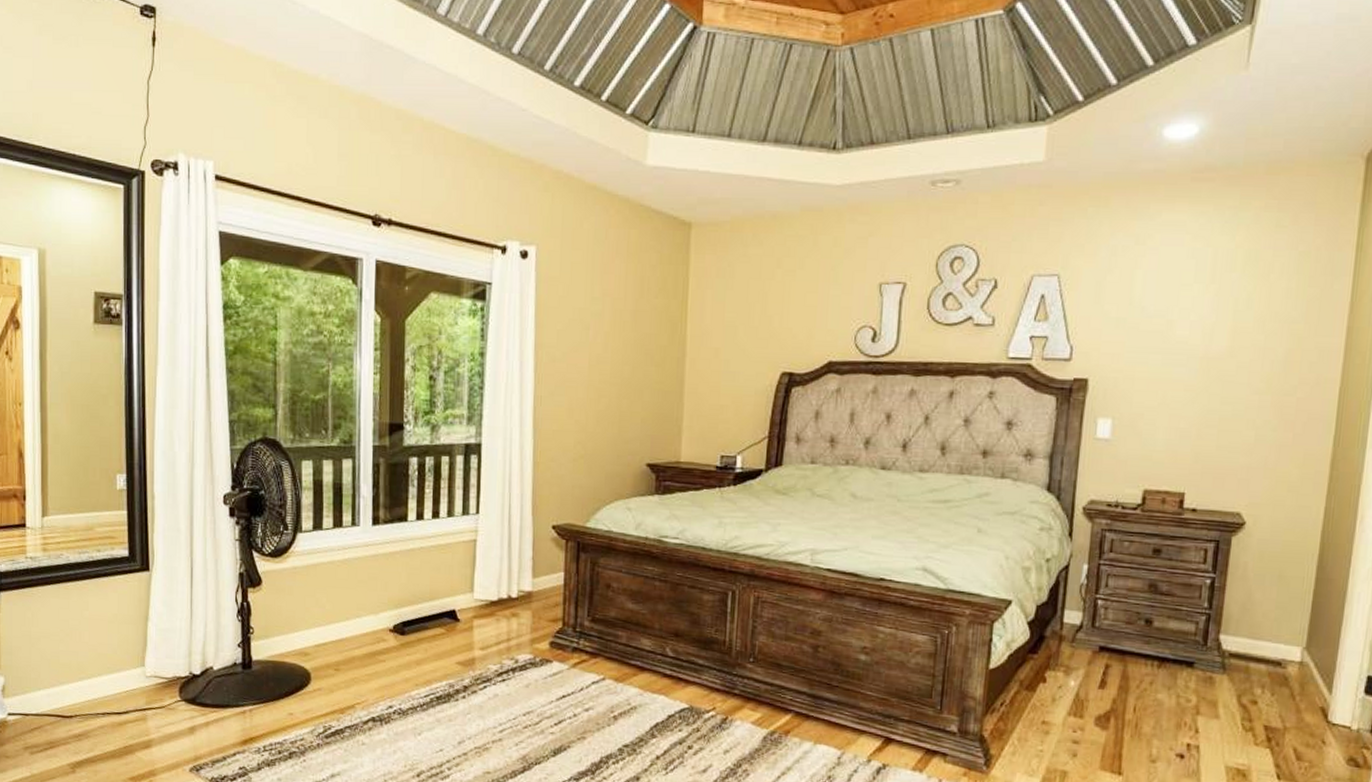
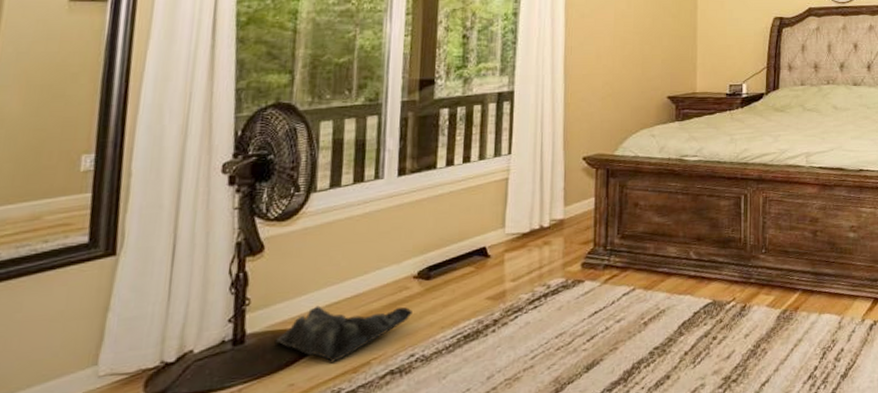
jacket: none [275,644,389,701] -> present [274,305,412,364]

